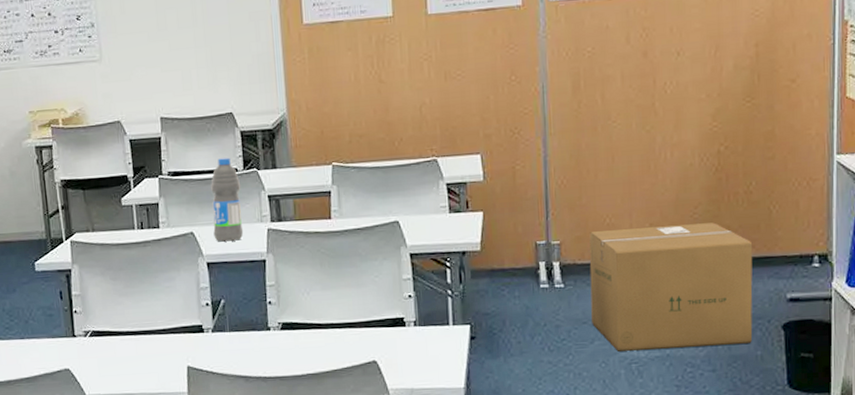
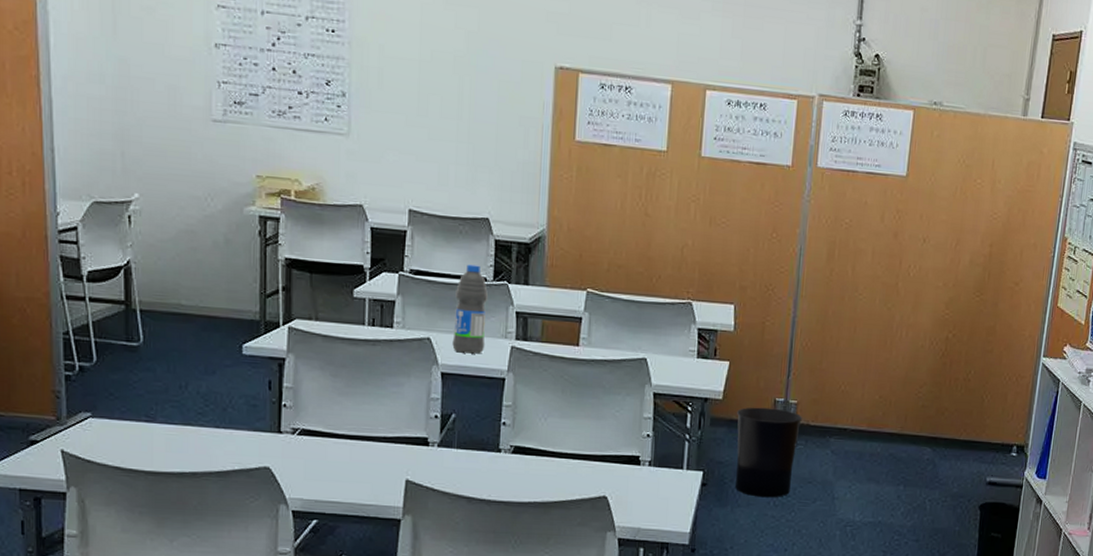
waste bin: none [498,252,567,344] -> present [735,407,802,498]
box: present [589,222,753,351] -> none [816,396,965,519]

